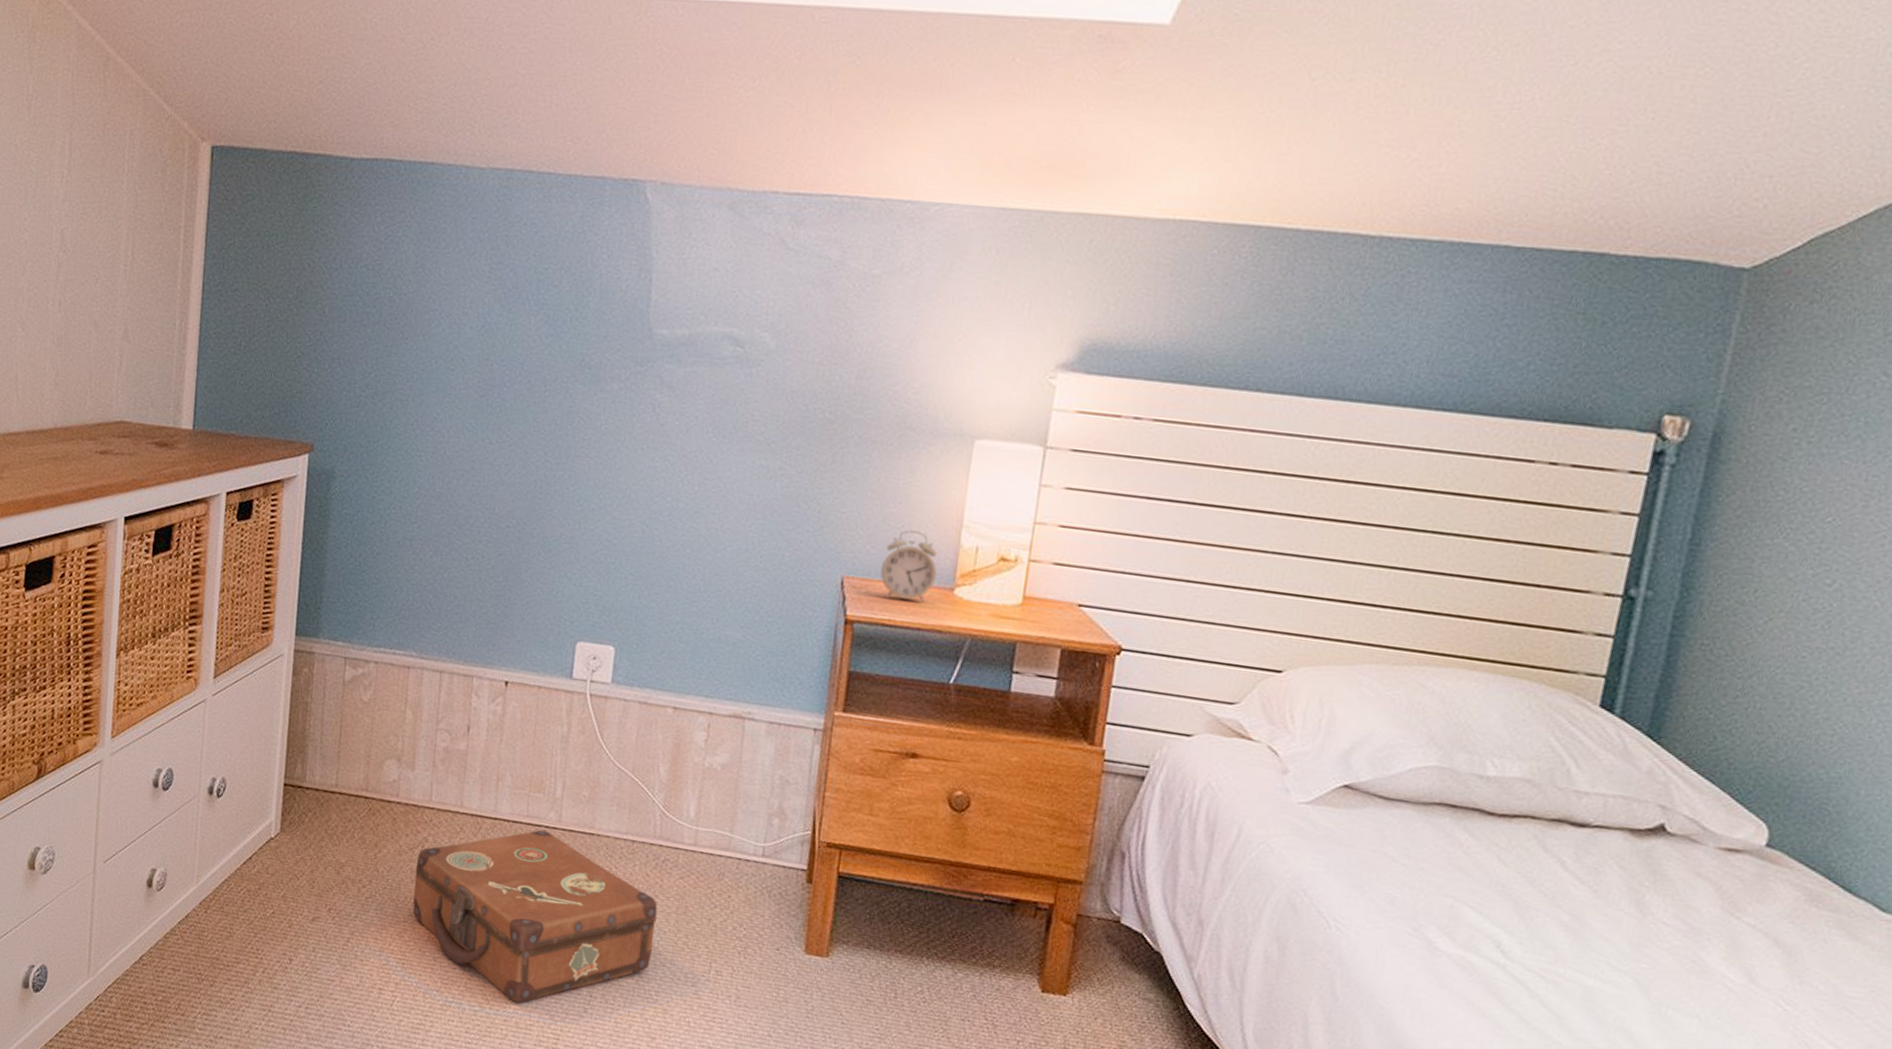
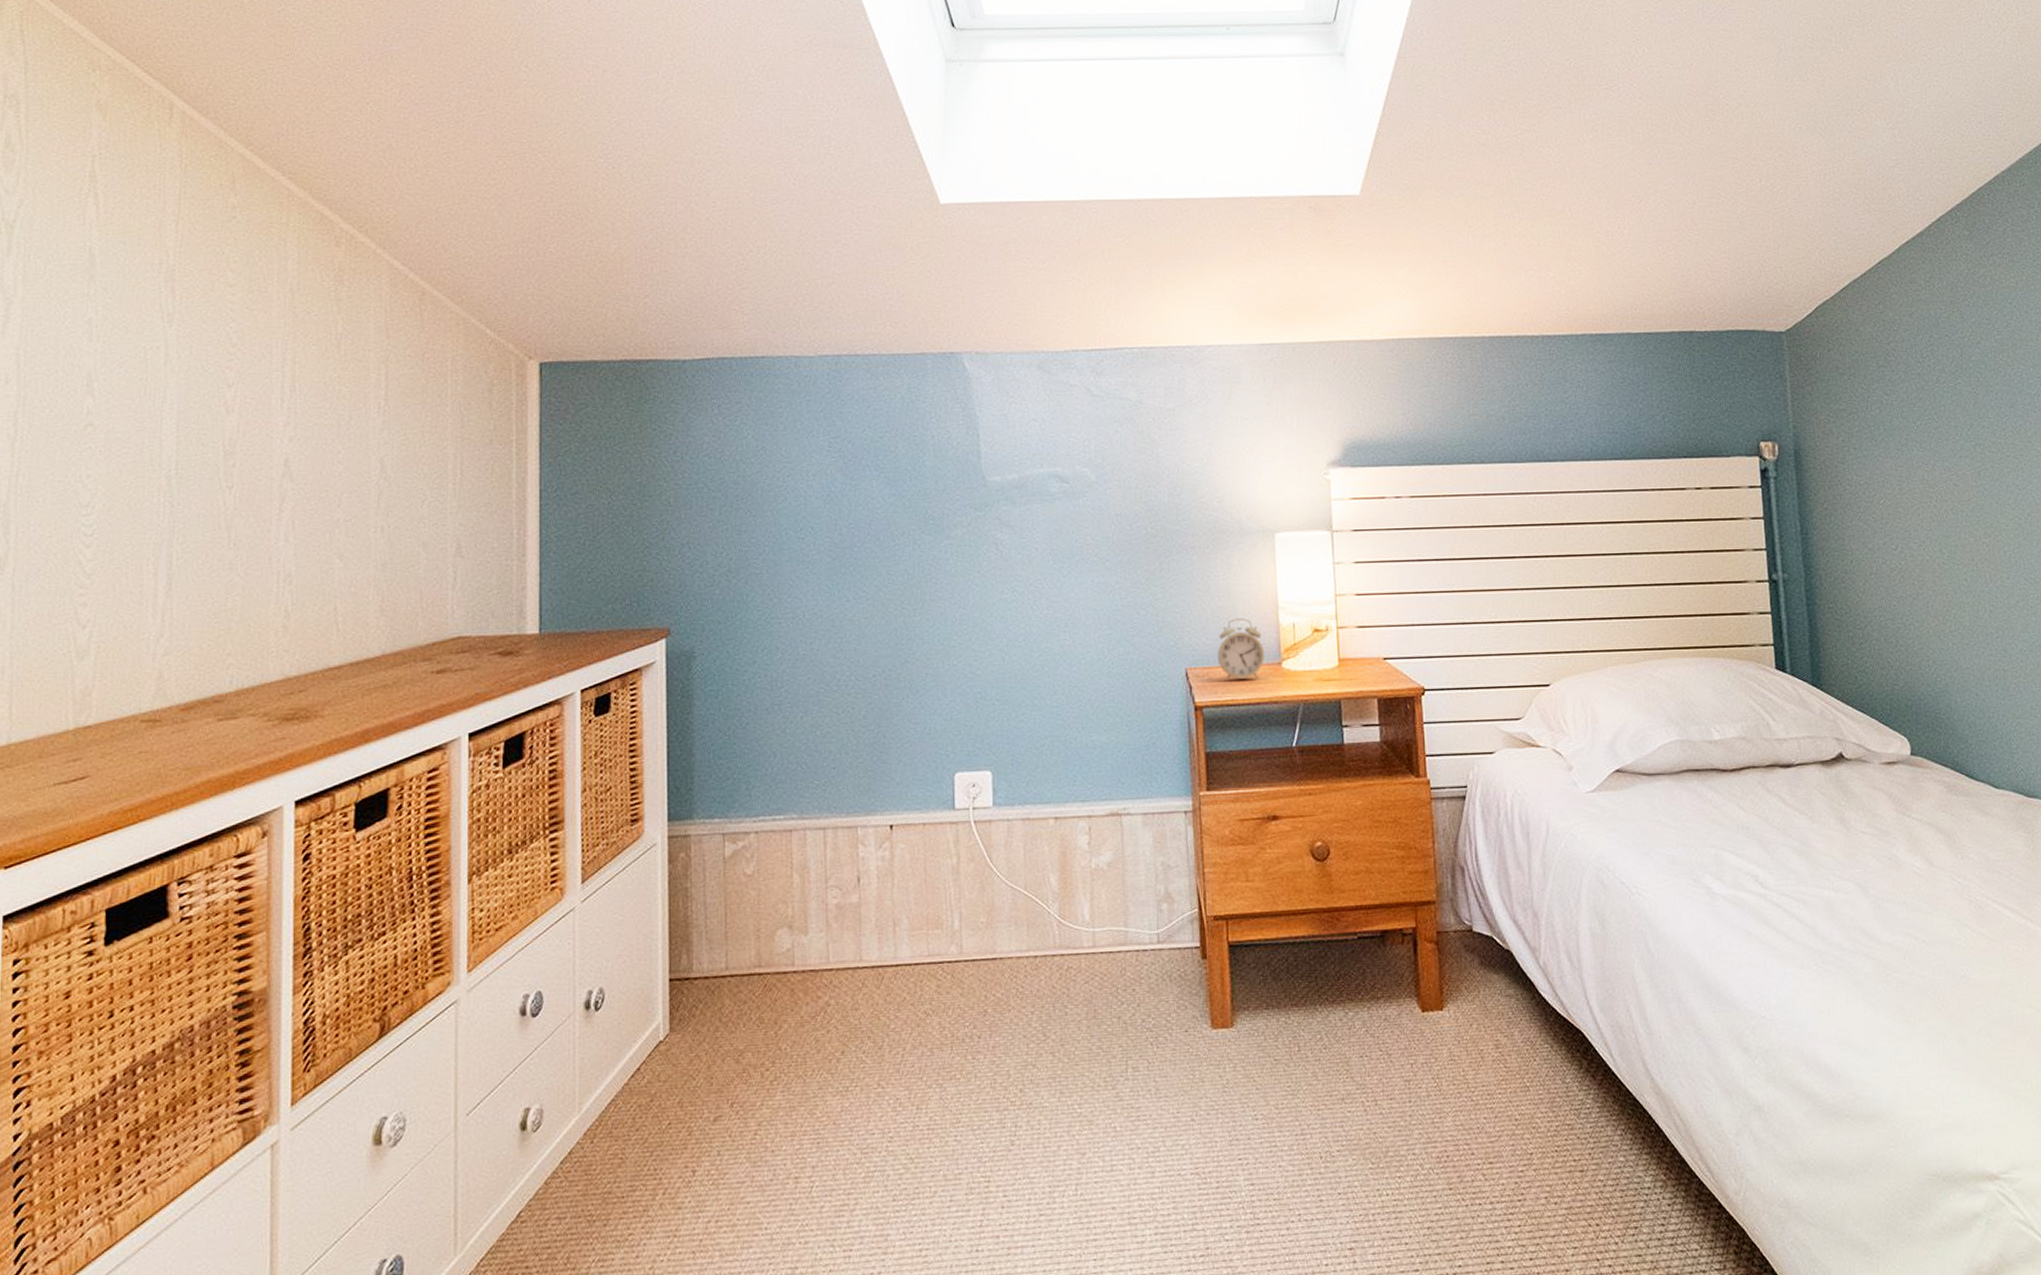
suitcase: present [412,830,658,1003] -> none [820,966,1070,1153]

